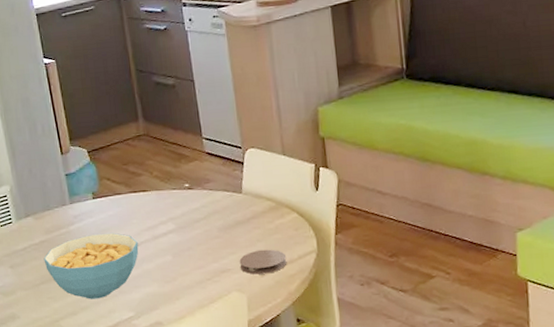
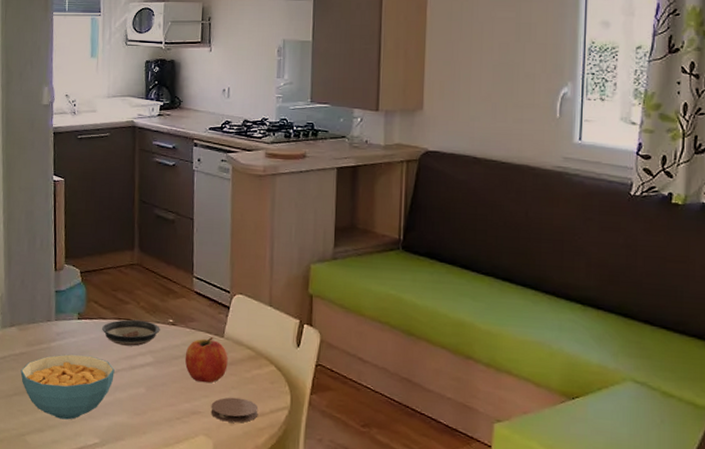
saucer: none [118,189,178,218] -> present [101,319,160,346]
fruit: none [206,194,250,241] -> present [184,336,228,383]

